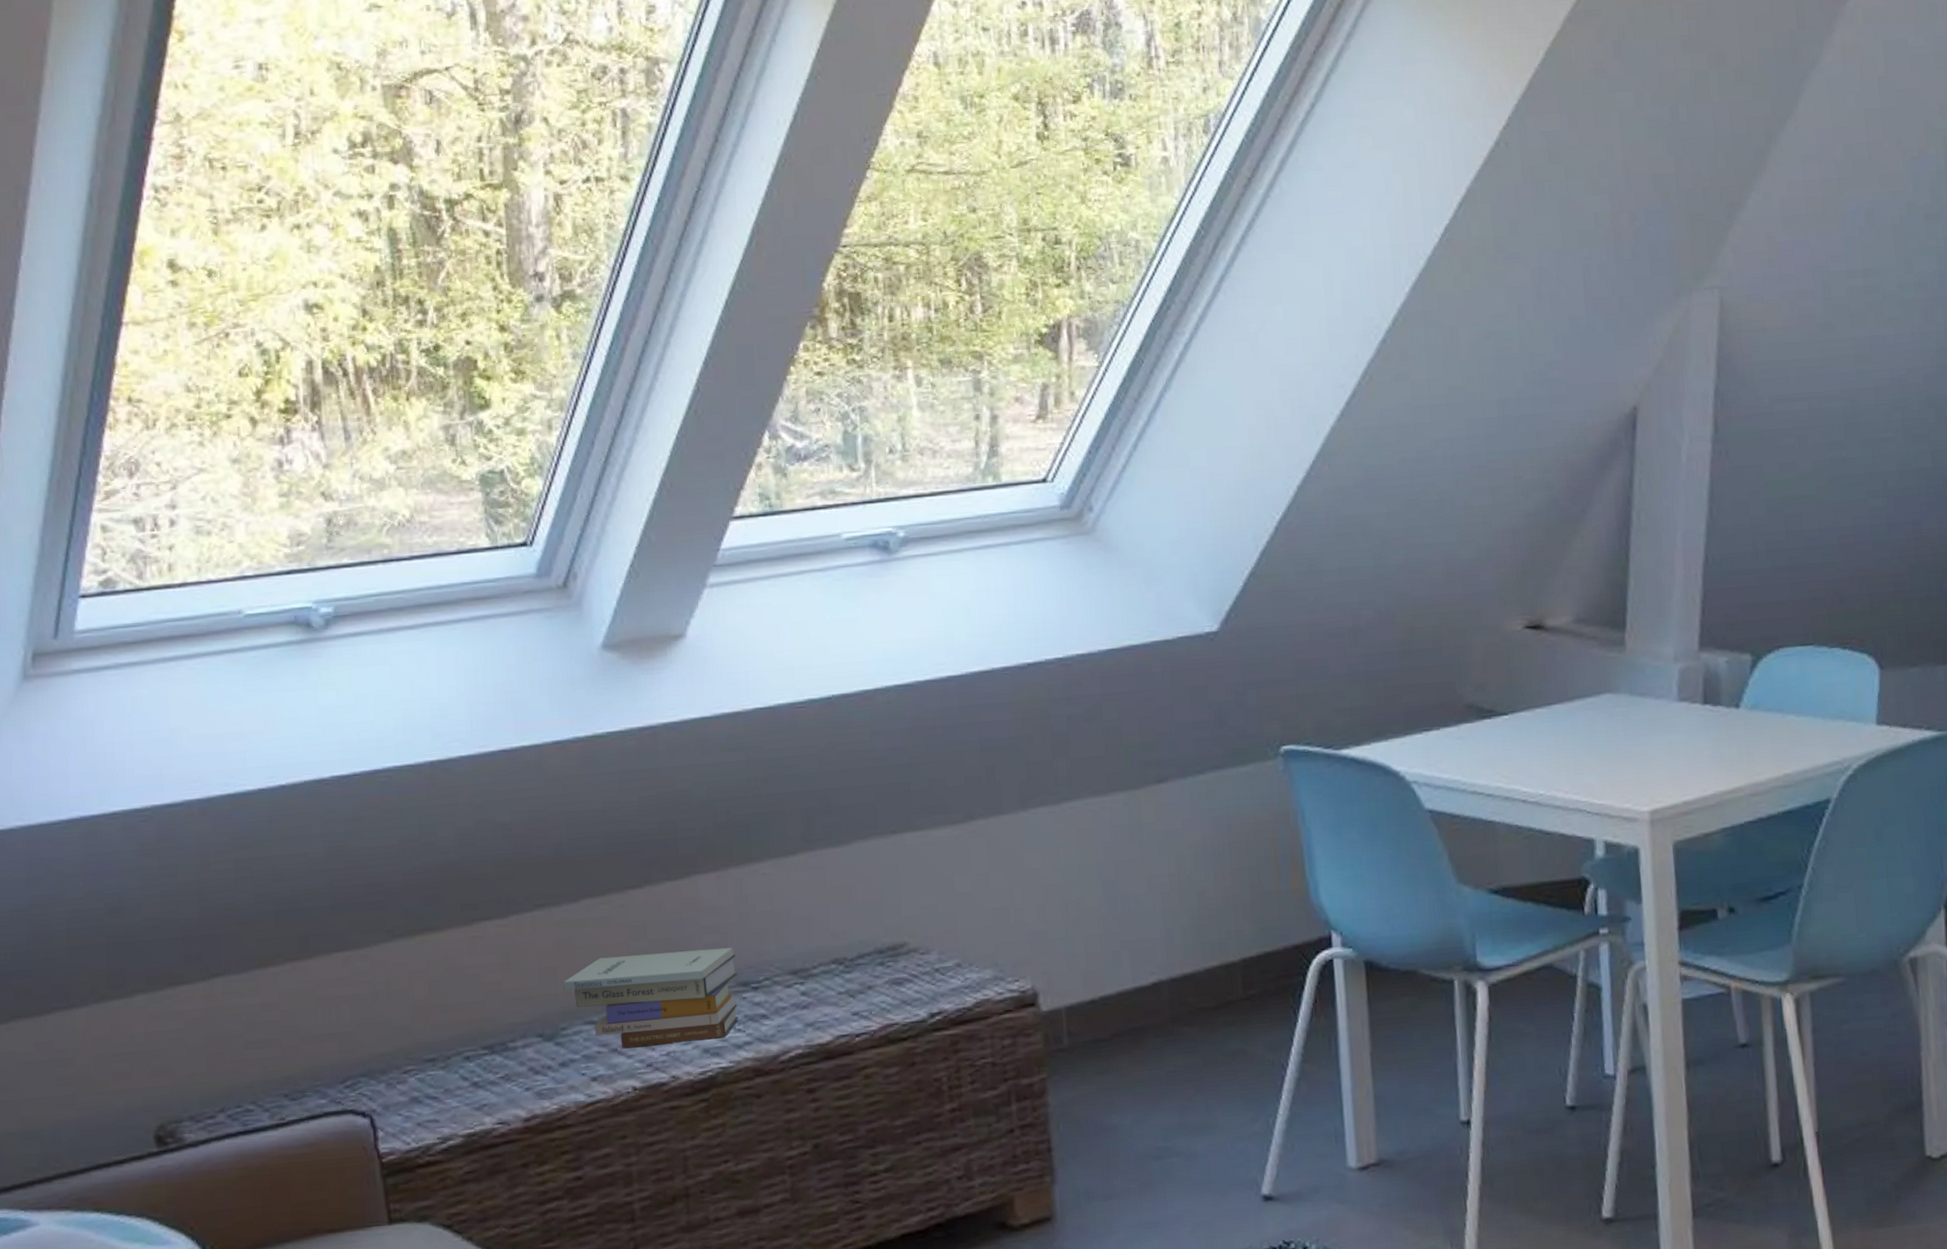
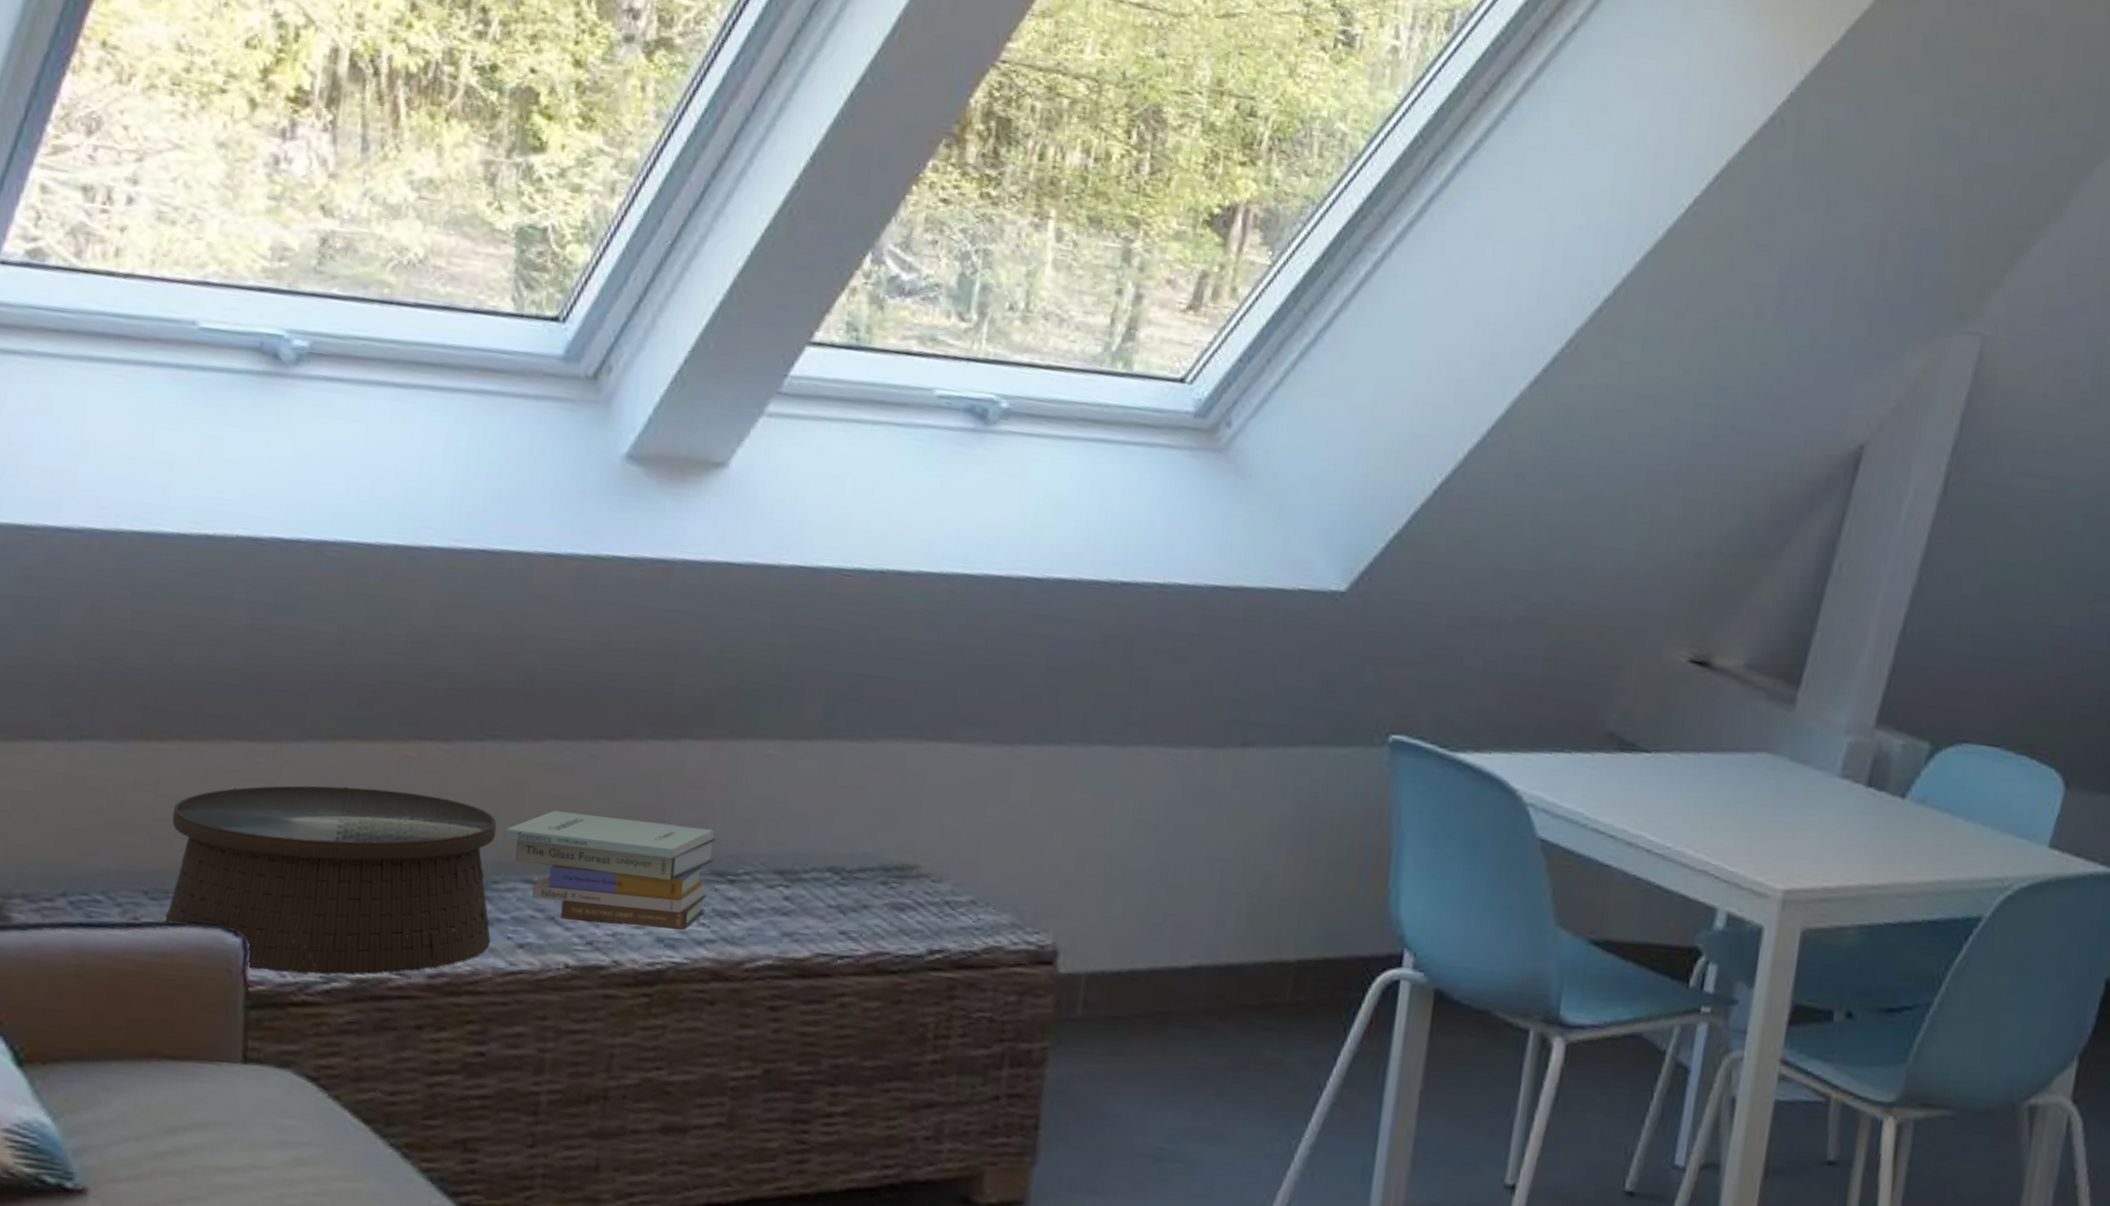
woven basket: none [295,966,569,1143] -> present [164,785,497,975]

